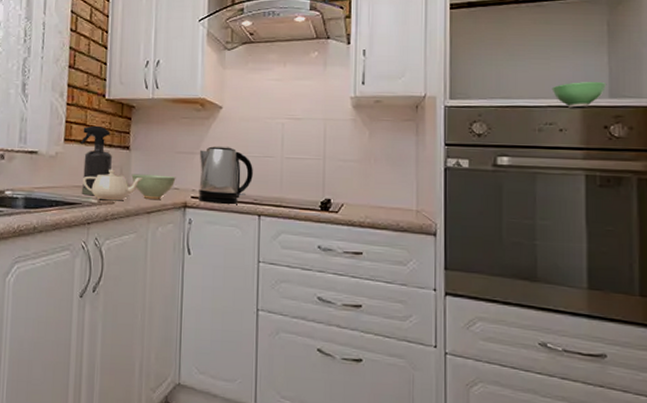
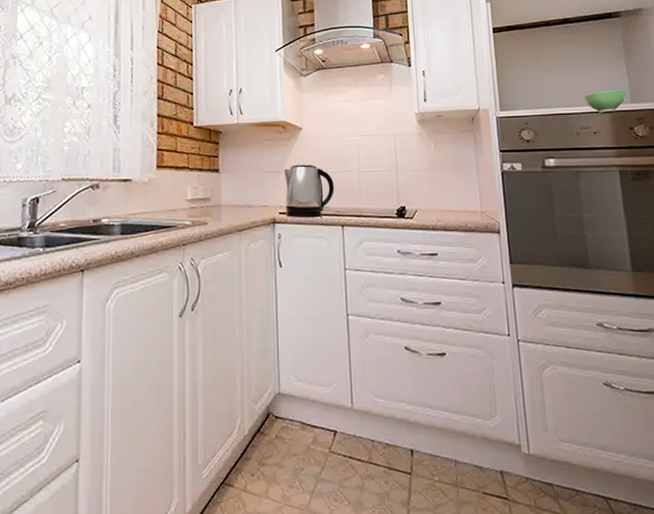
spray bottle: present [80,125,113,196] -> none [172,151,204,218]
teapot: present [83,169,144,201] -> none [176,191,234,222]
bowl: present [131,174,176,199] -> none [222,194,264,217]

